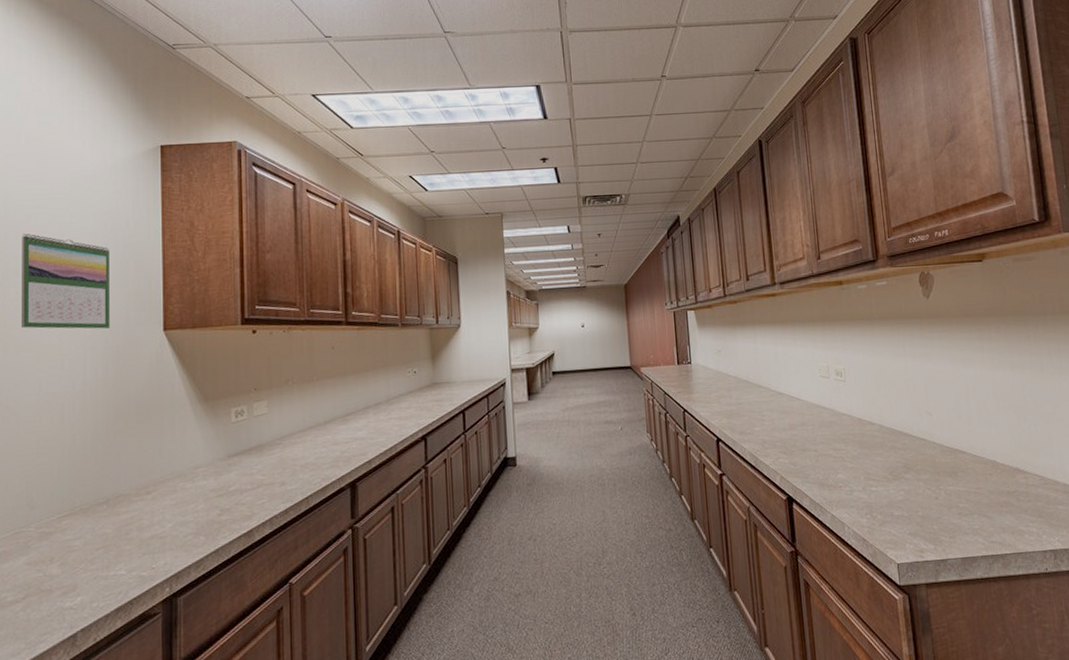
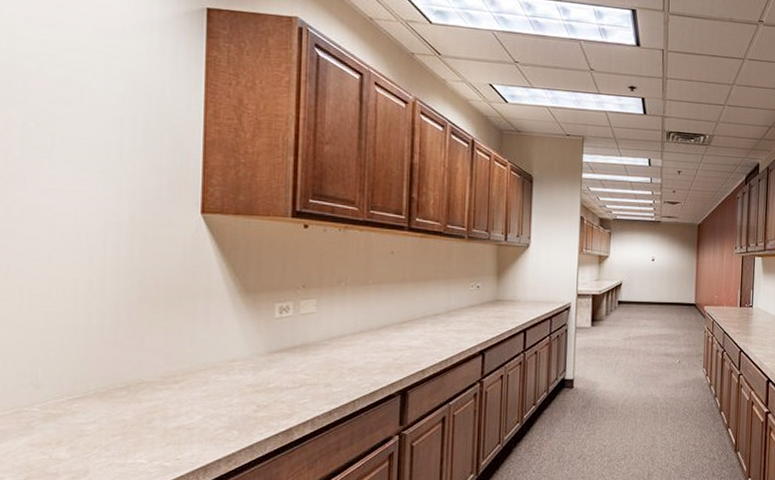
calendar: present [22,233,110,329] -> none [28,83,140,203]

